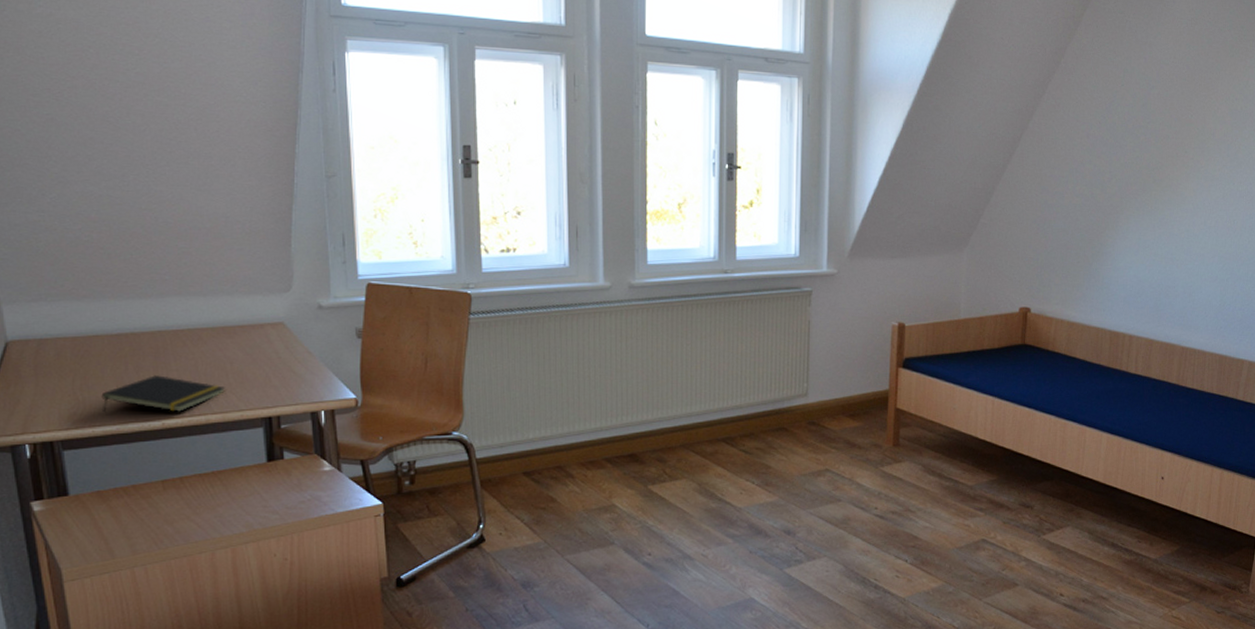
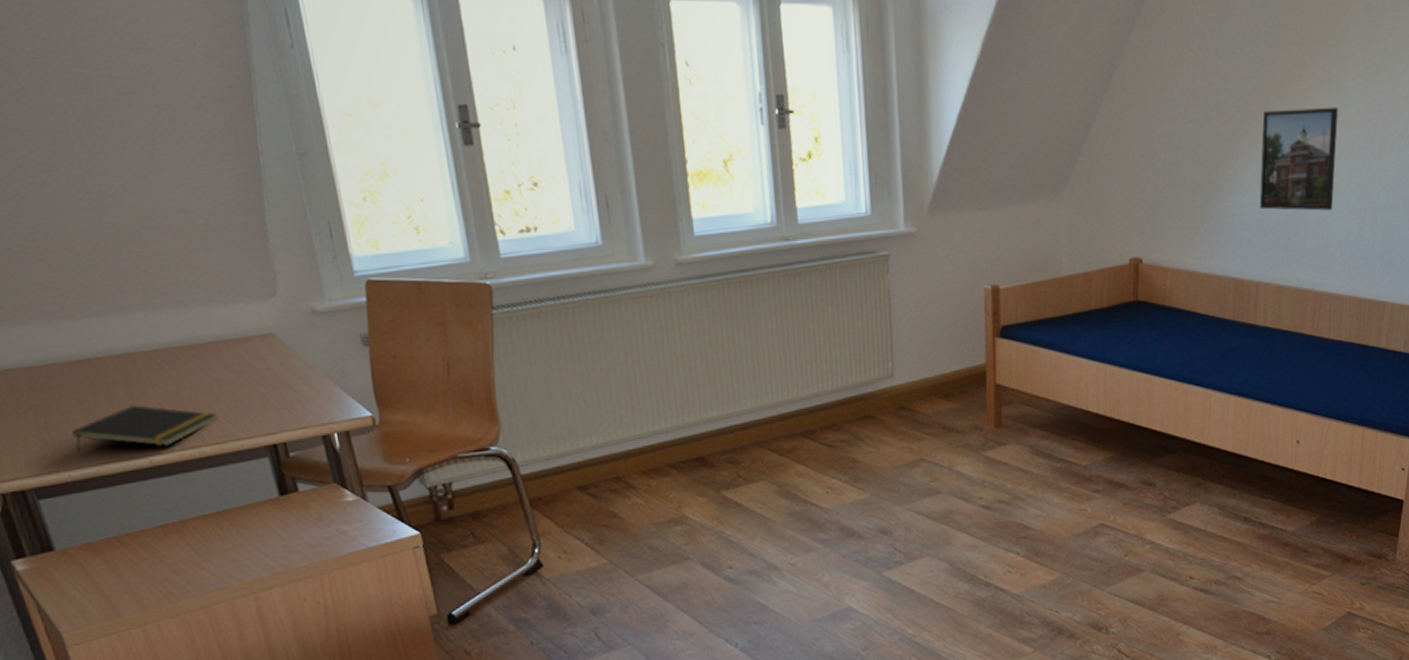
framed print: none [1134,191,1206,278] -> present [1259,107,1339,211]

